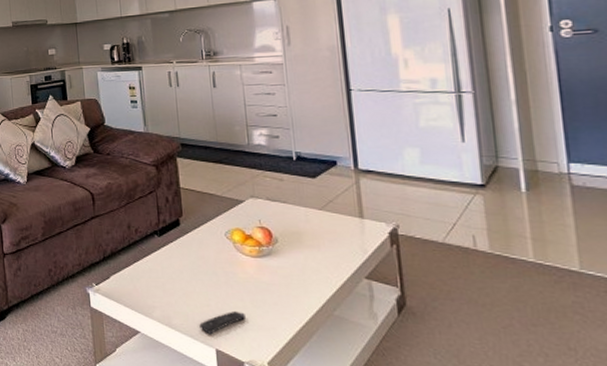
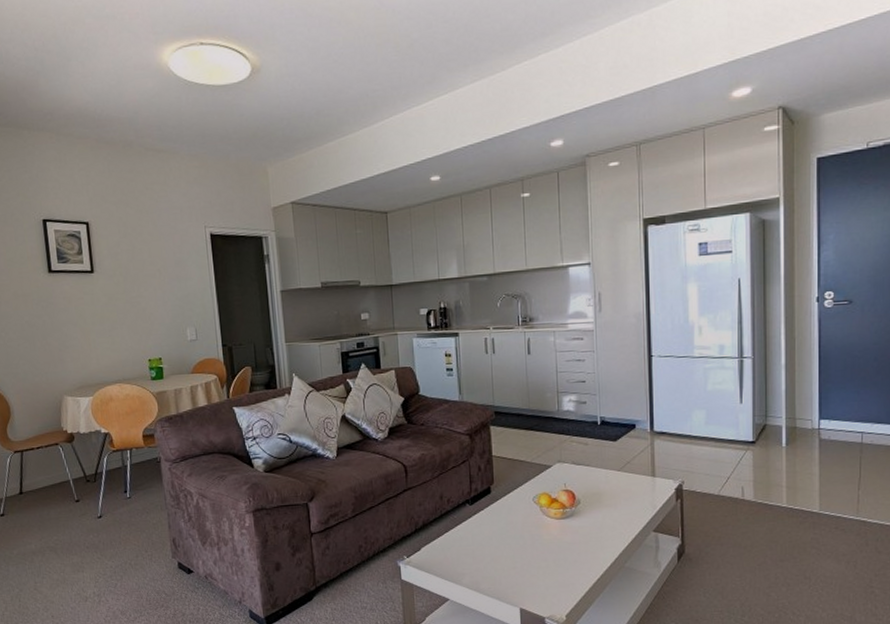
remote control: present [199,311,245,335] -> none [506,571,548,595]

